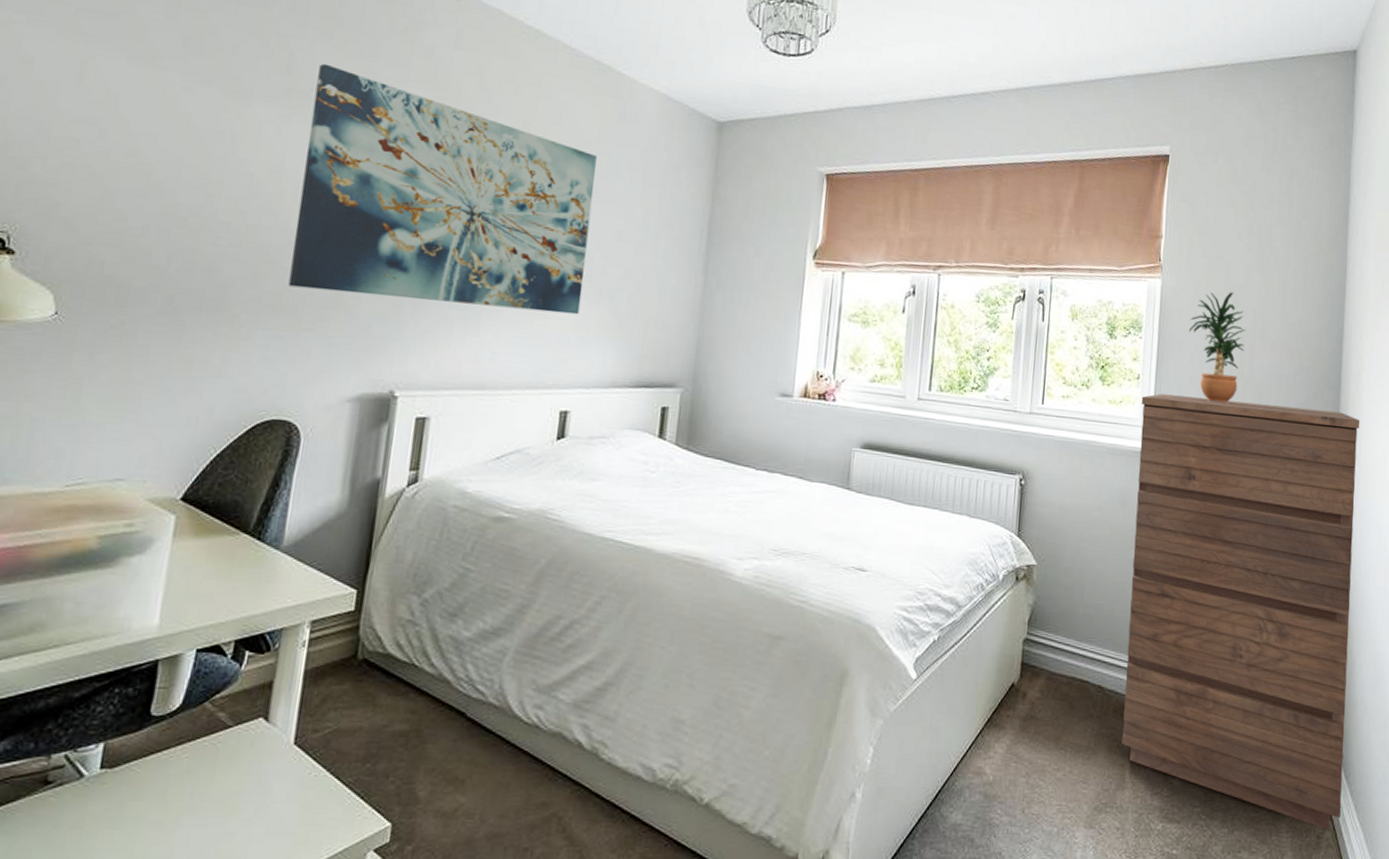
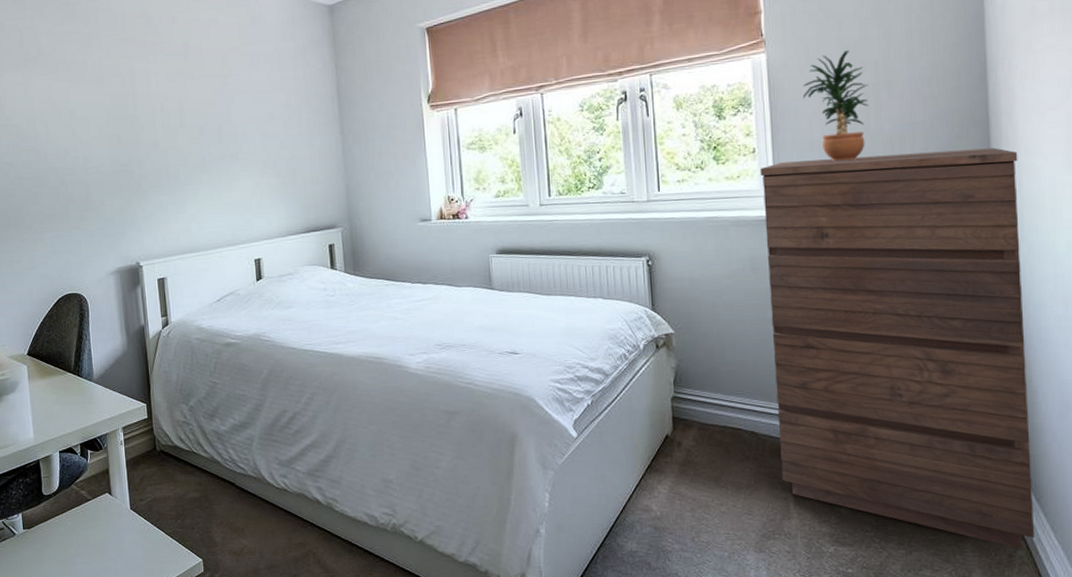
wall art: present [288,63,597,315] -> none [40,33,253,200]

